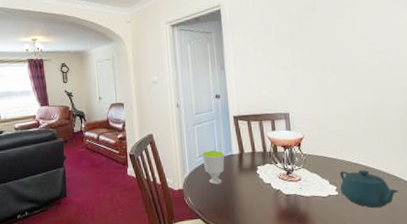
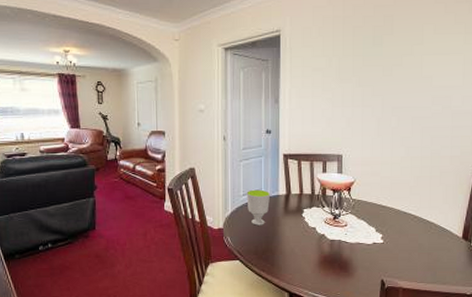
teapot: present [339,170,399,208] -> none [385,219,444,259]

